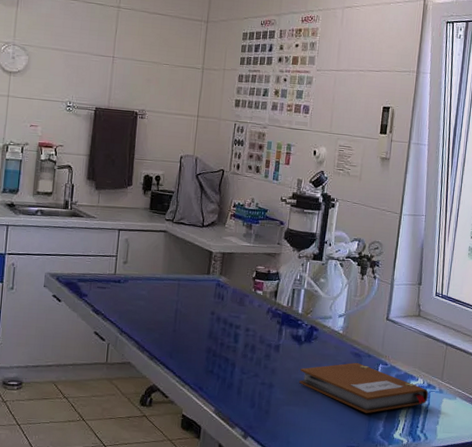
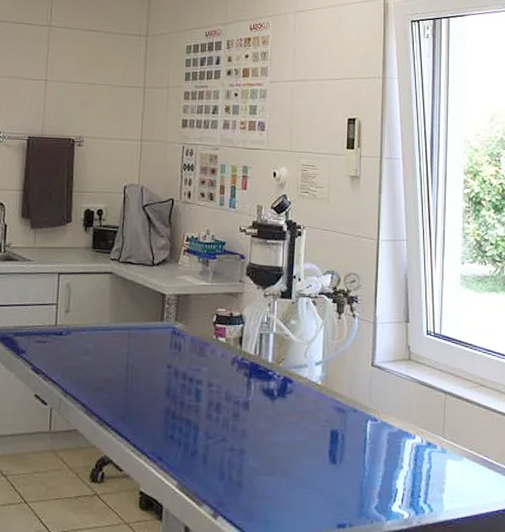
notebook: present [299,362,429,414] -> none [275,419,429,482]

